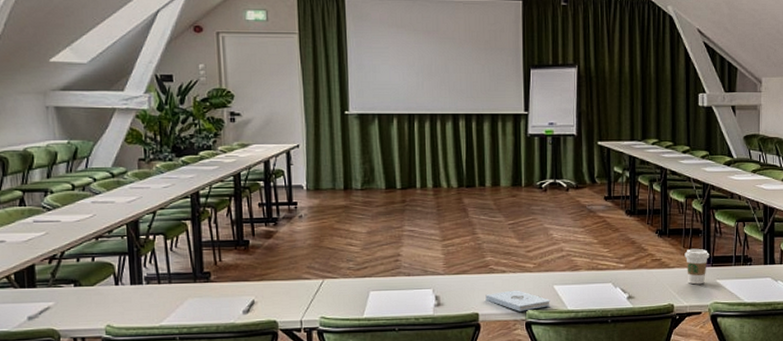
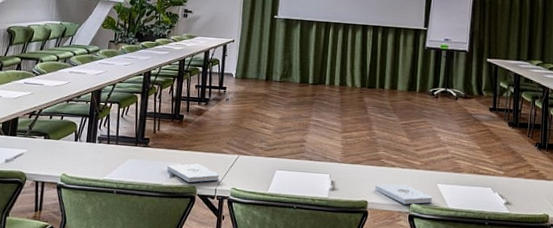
notepad: none [238,294,304,316] -> present [167,163,220,183]

